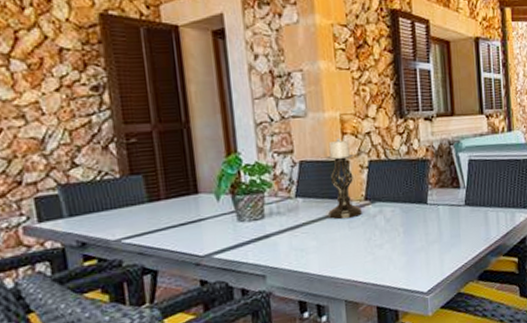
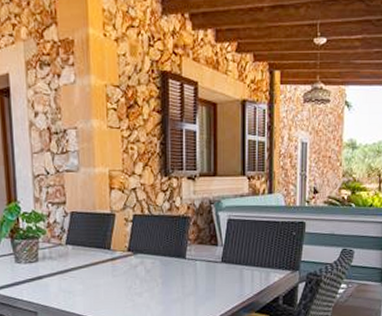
candle holder: present [325,138,362,220] -> none [94,193,125,268]

